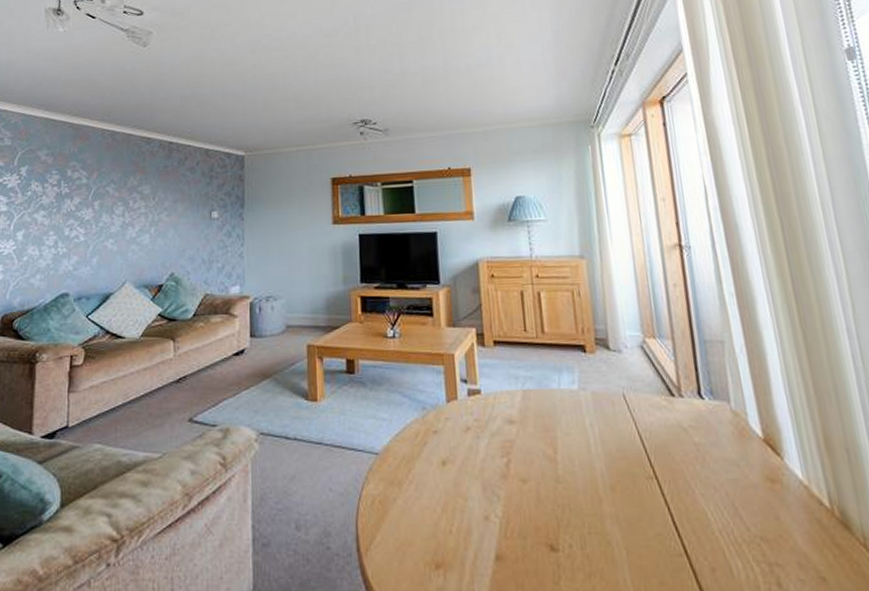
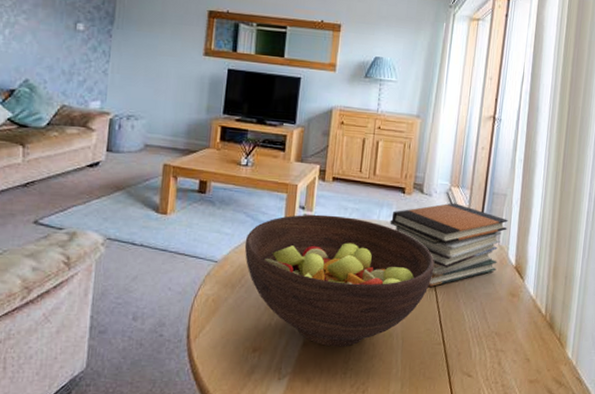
fruit bowl: none [405,387,649,561] -> present [244,214,435,347]
book stack: none [574,358,738,473] -> present [390,203,508,287]

